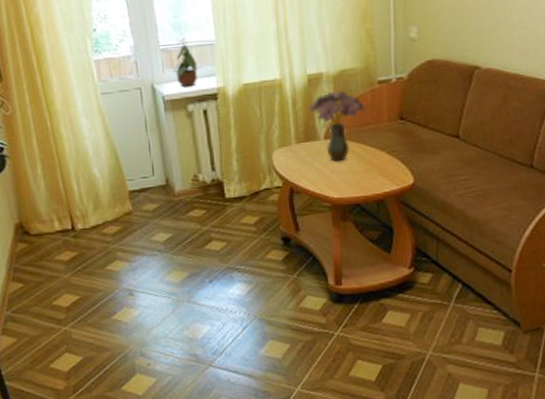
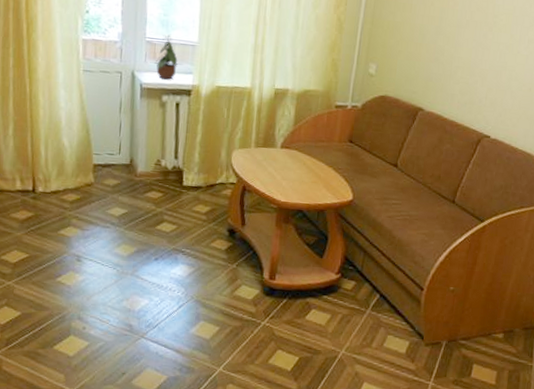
flower arrangement: present [308,90,367,162] -> none [271,106,323,170]

